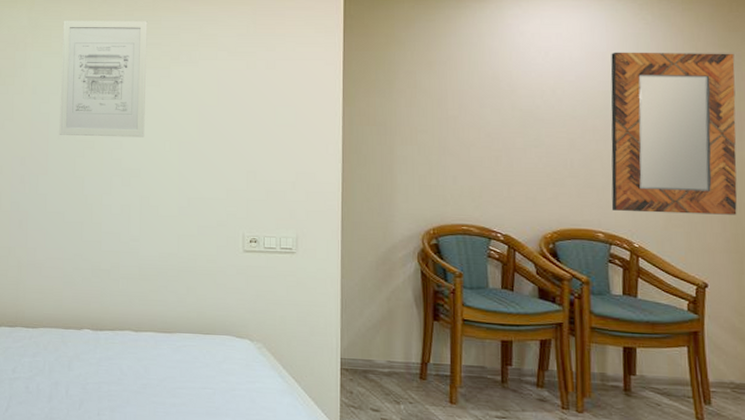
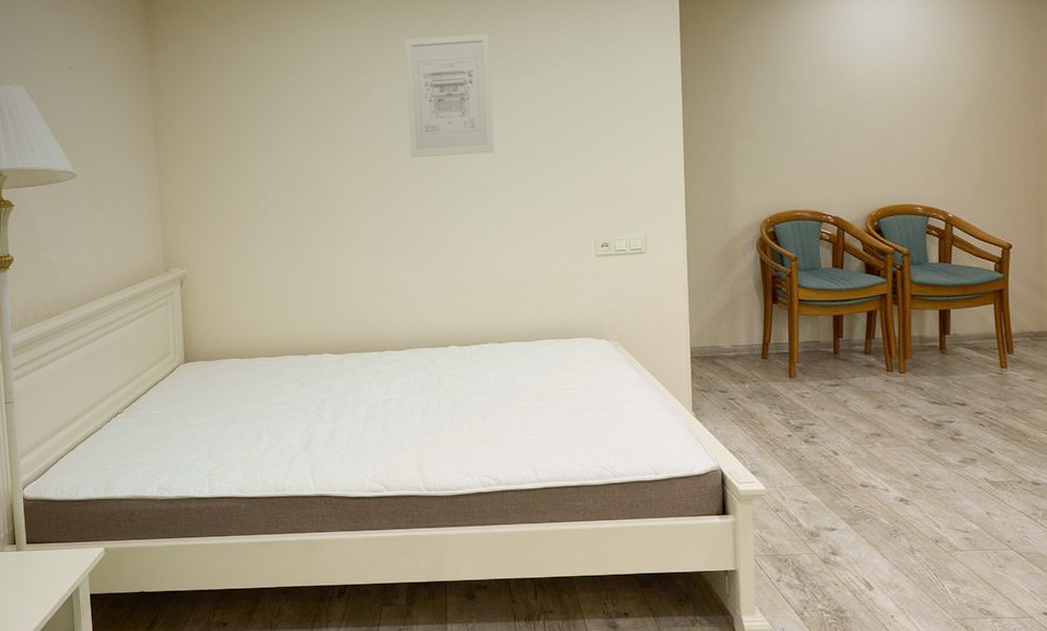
home mirror: present [610,52,738,215] -> none [928,24,1039,184]

